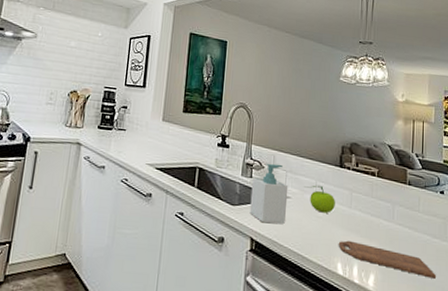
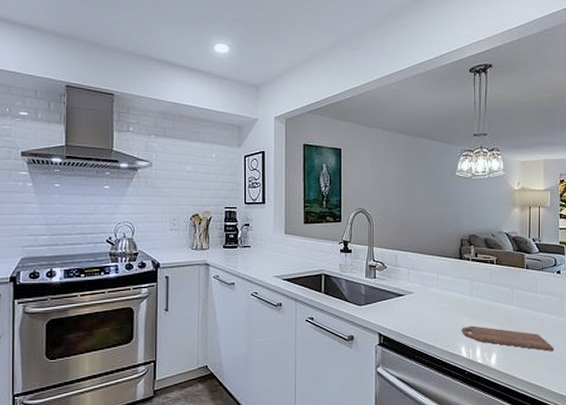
soap bottle: present [249,163,289,224] -> none [376,263,411,319]
fruit: present [304,185,335,213] -> none [426,278,457,303]

